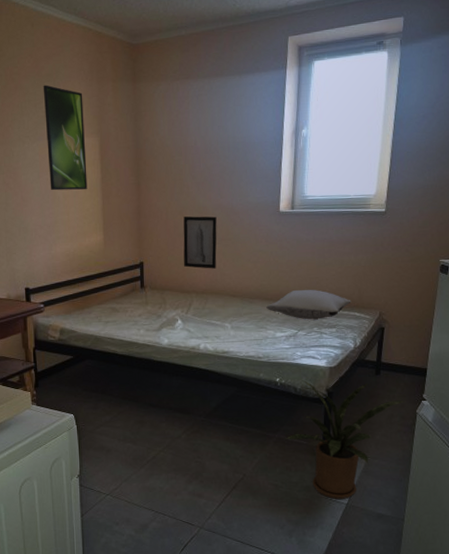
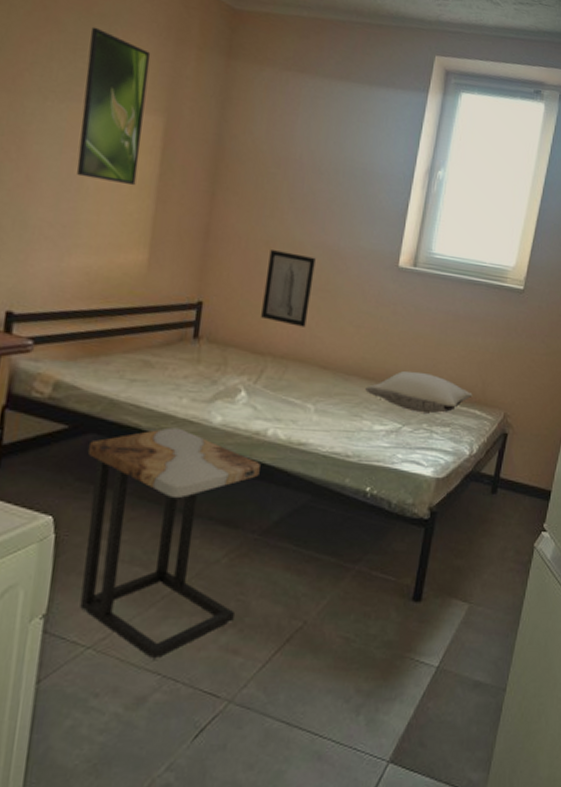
side table: none [87,350,199,501] -> present [80,427,260,659]
house plant: present [285,380,404,499] -> none [367,492,521,660]

